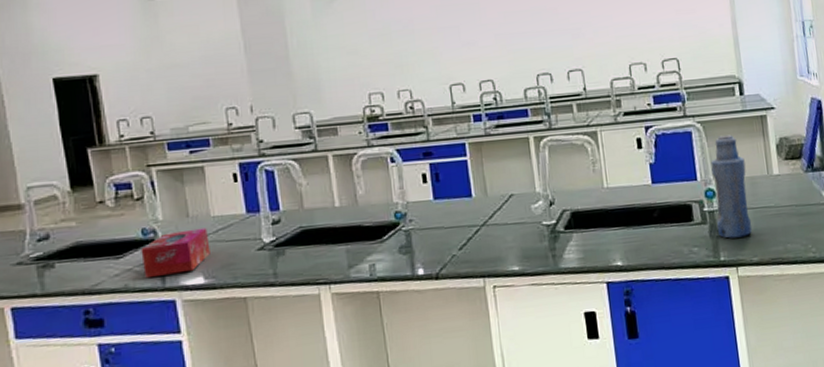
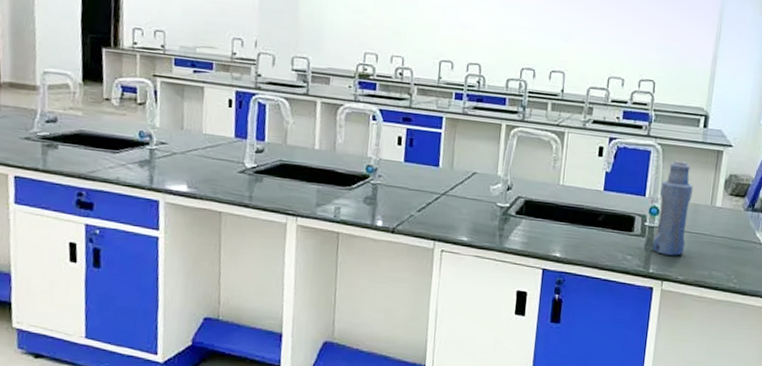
tissue box: present [141,228,210,279] -> none [135,139,198,178]

